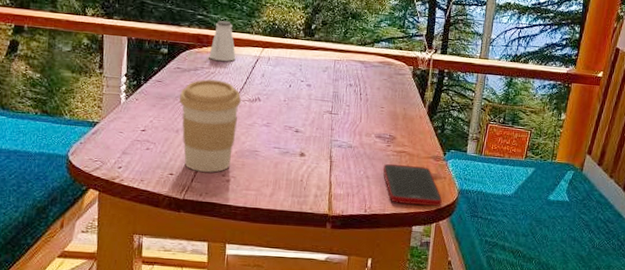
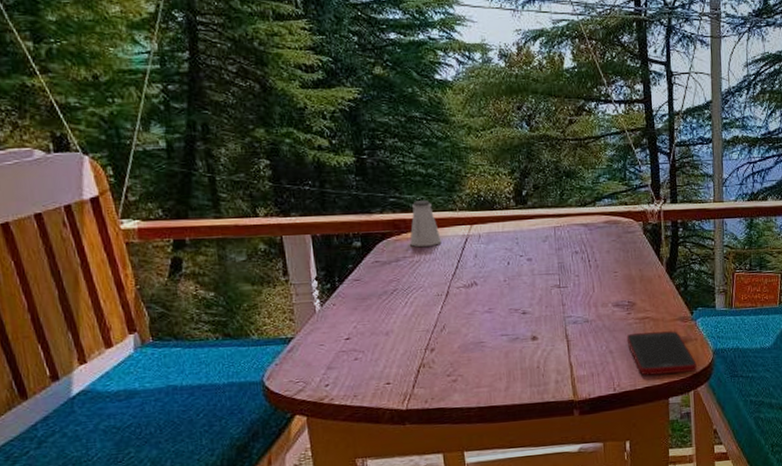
coffee cup: present [180,79,241,173] -> none [383,268,455,376]

